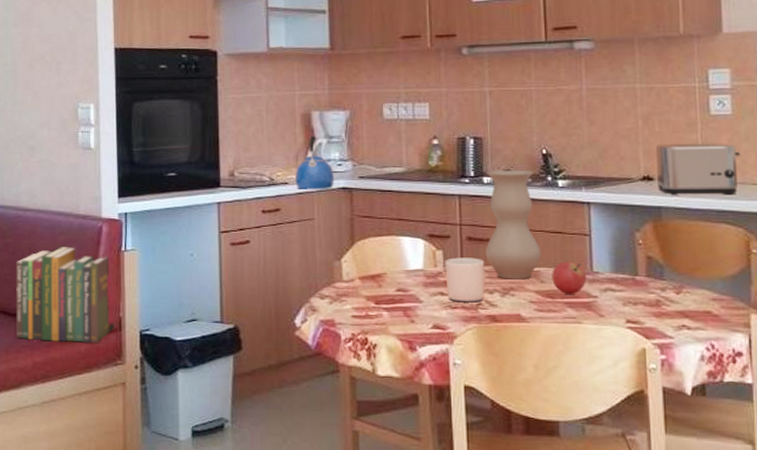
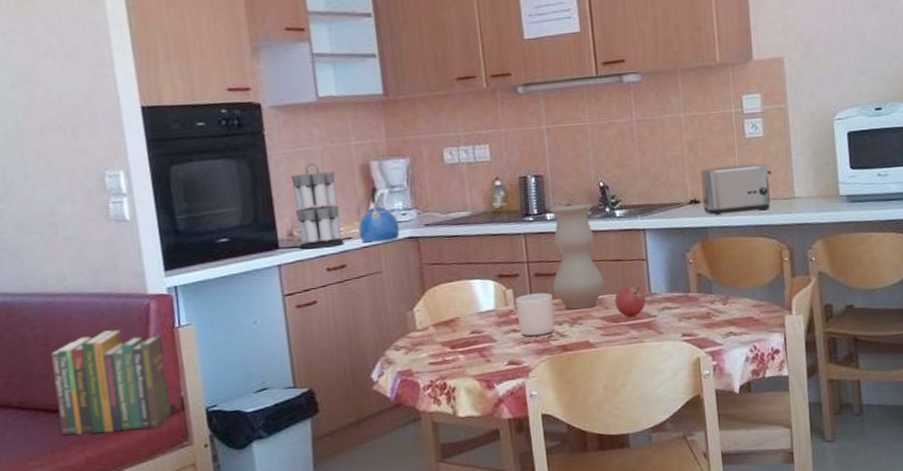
spice rack: none [238,108,281,190] -> present [291,162,344,250]

